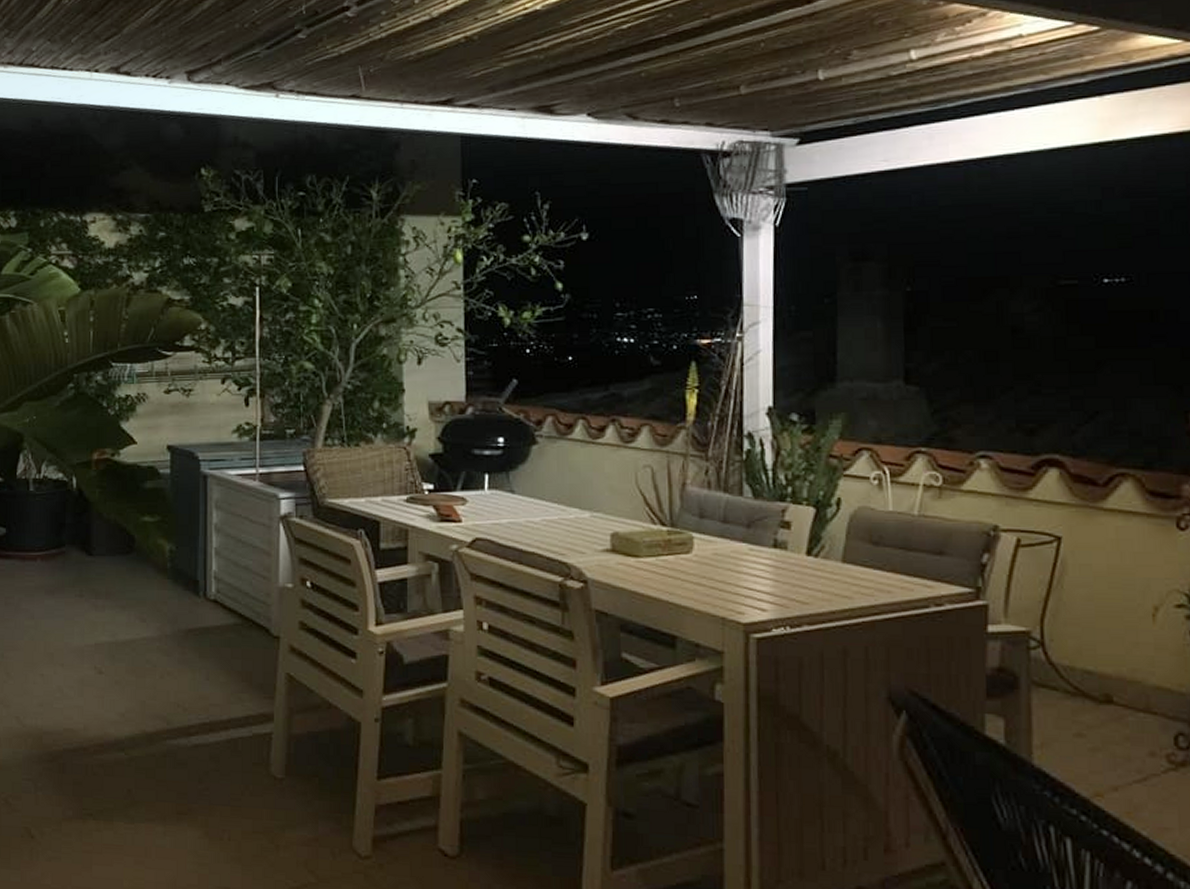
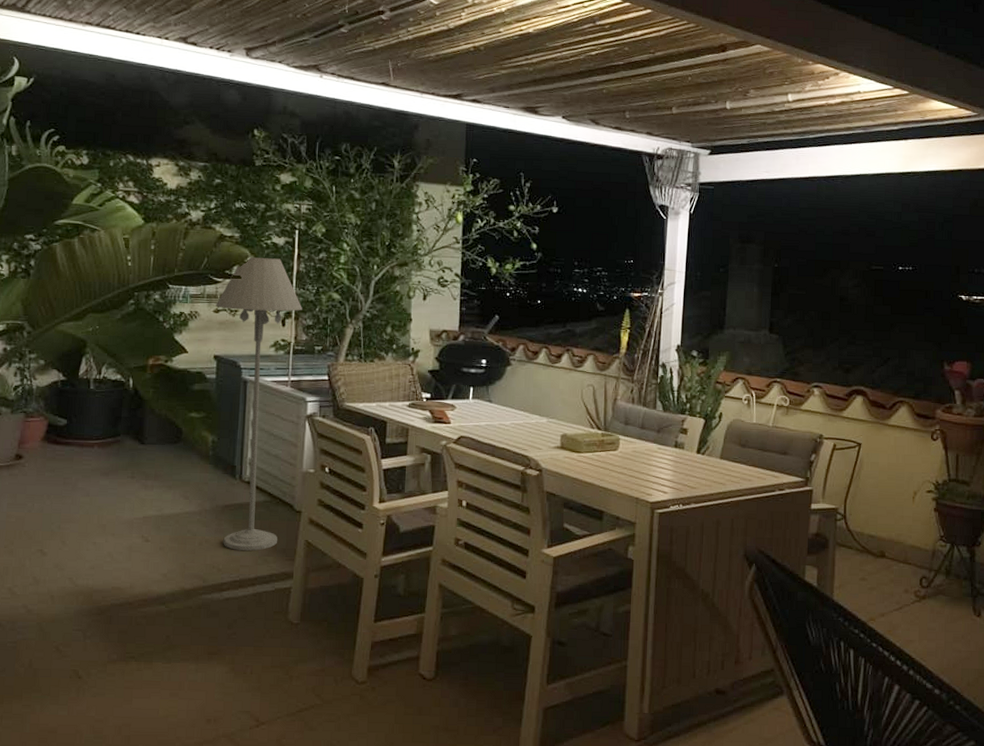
floor lamp: none [166,323,268,687] -> present [215,257,302,551]

